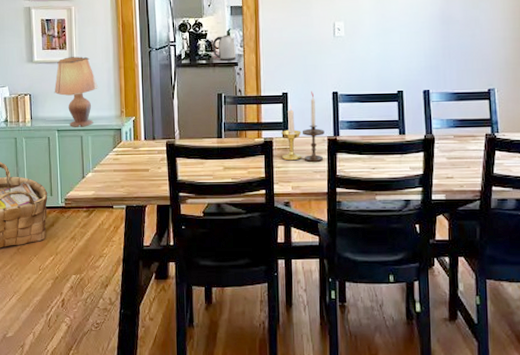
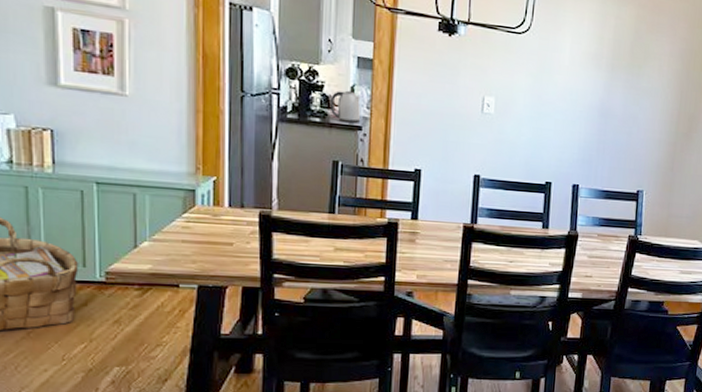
lamp: present [54,56,98,127] -> none [92,86,162,183]
candlestick: present [280,103,302,161] -> none [407,182,434,247]
candlestick: present [302,91,325,162] -> none [434,171,461,250]

